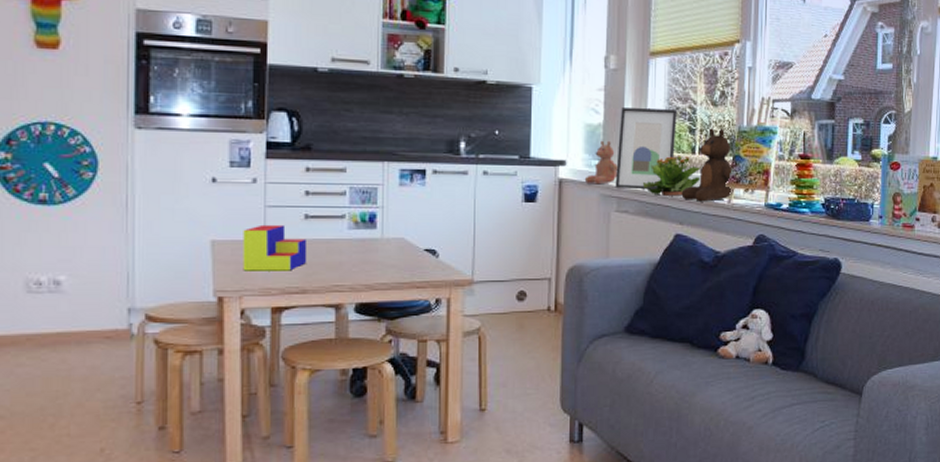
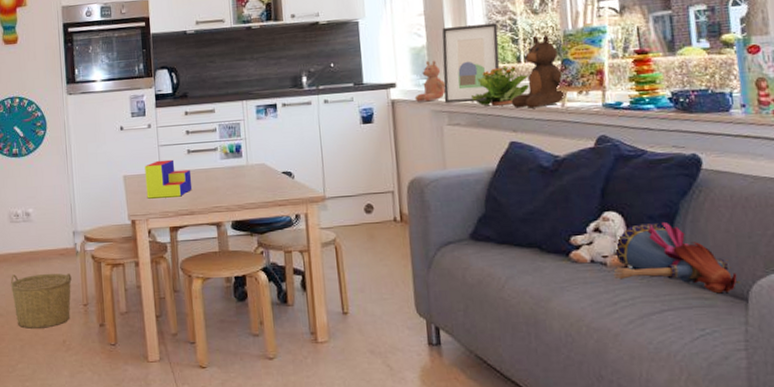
basket: none [20,361,121,435] -> present [10,273,72,329]
doll: none [744,322,859,389] -> present [599,223,741,294]

